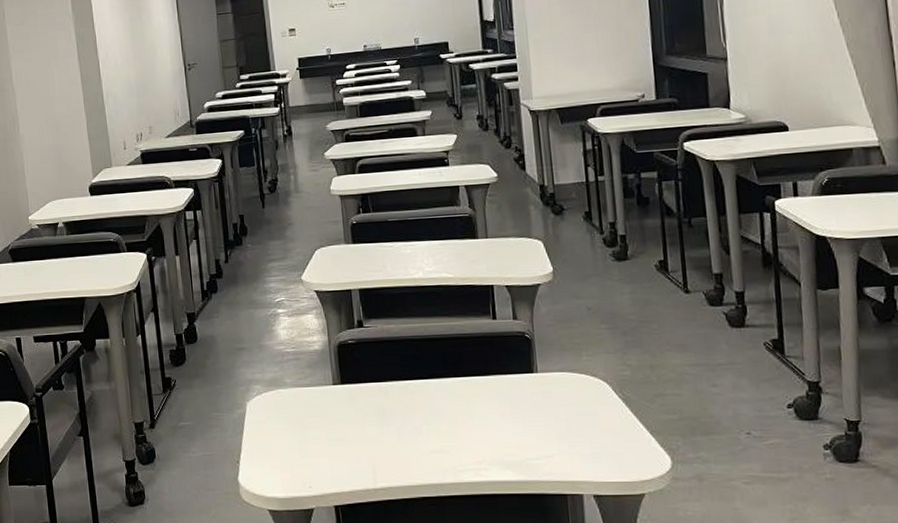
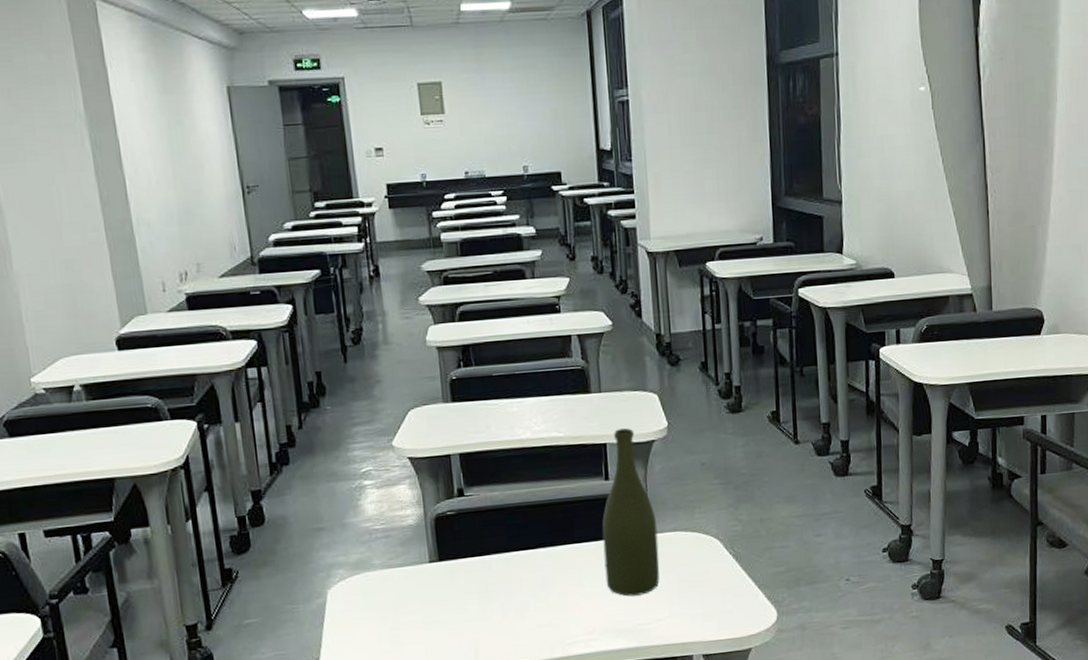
bottle: none [490,272,548,431] -> present [602,428,660,597]

